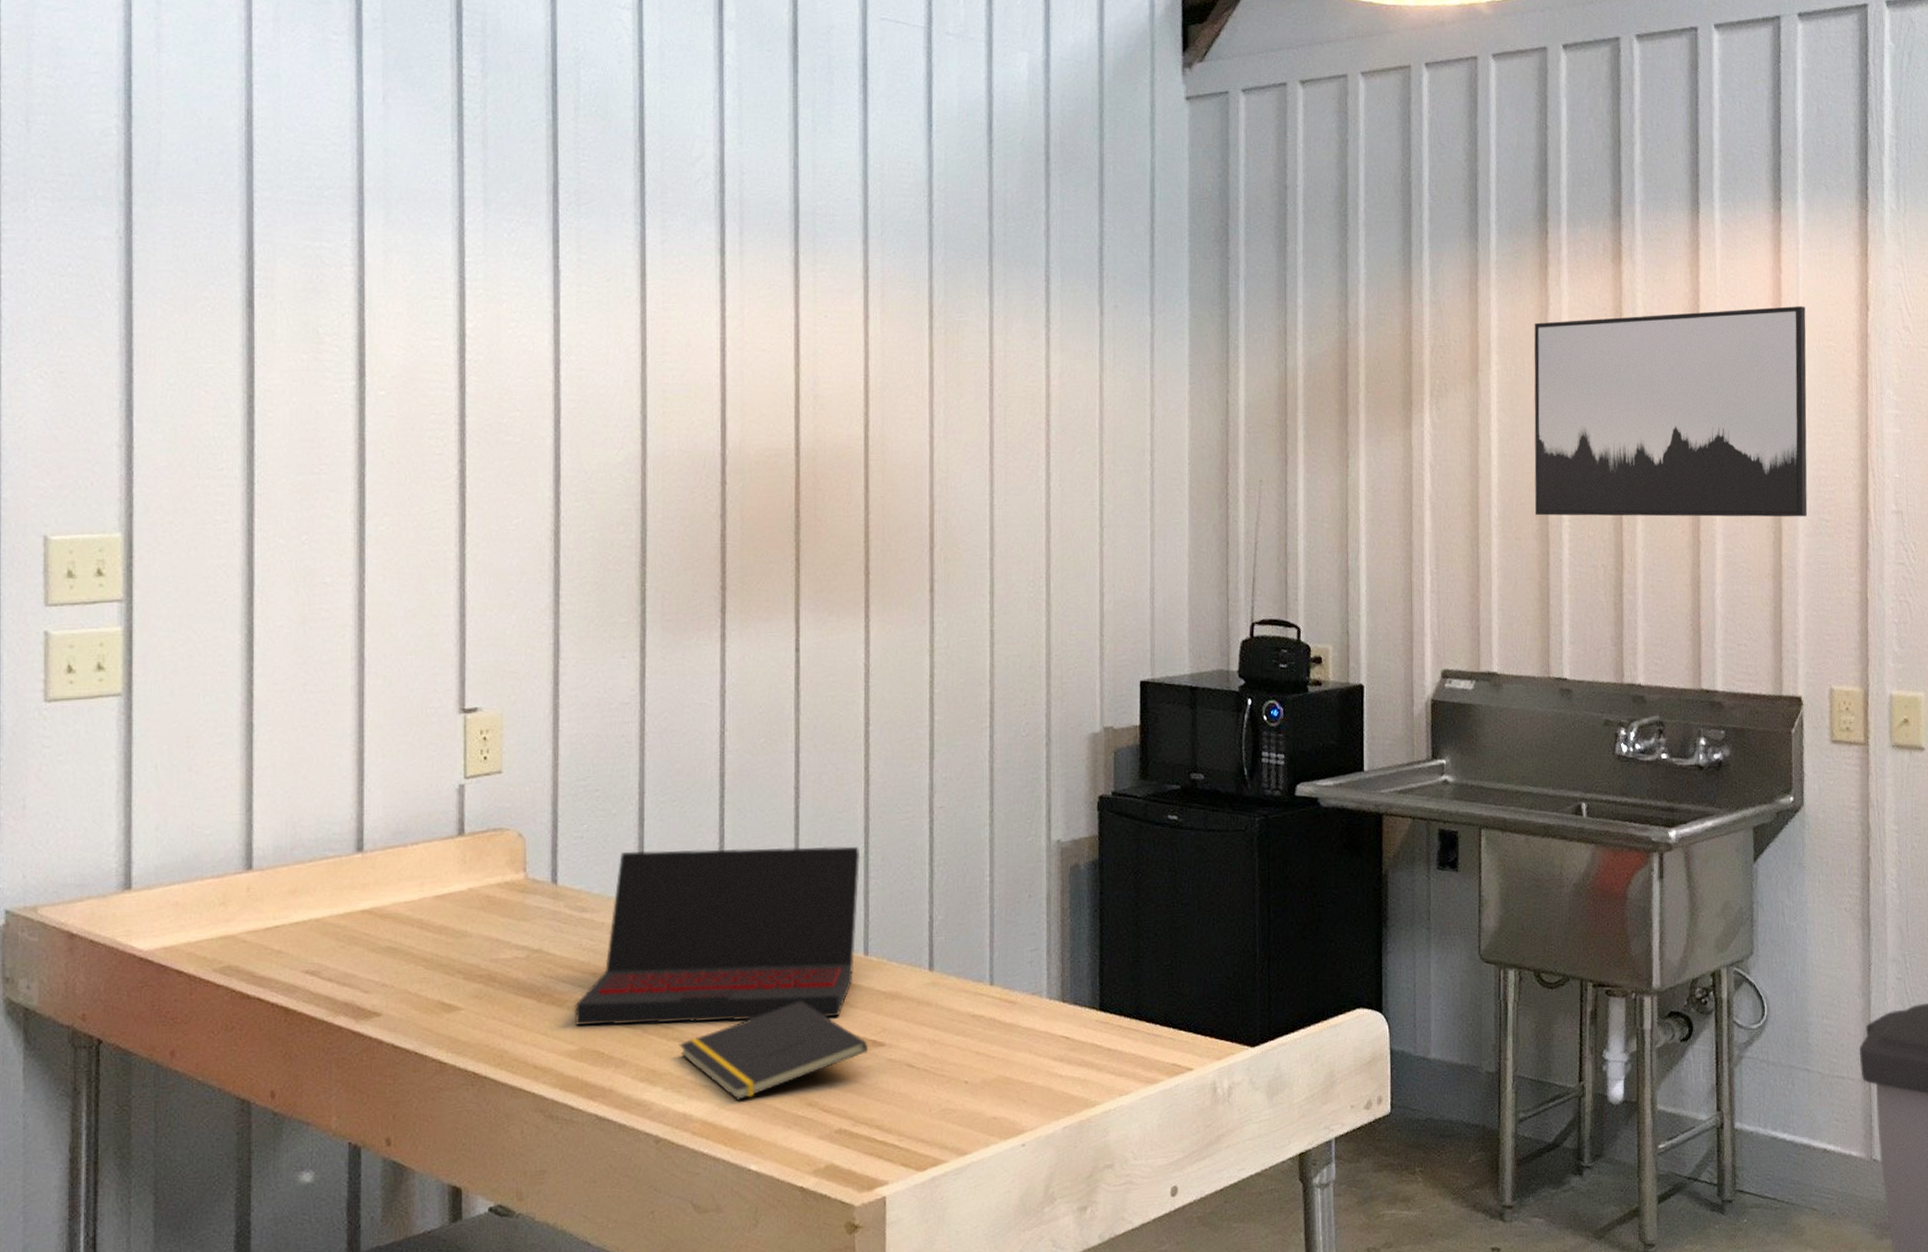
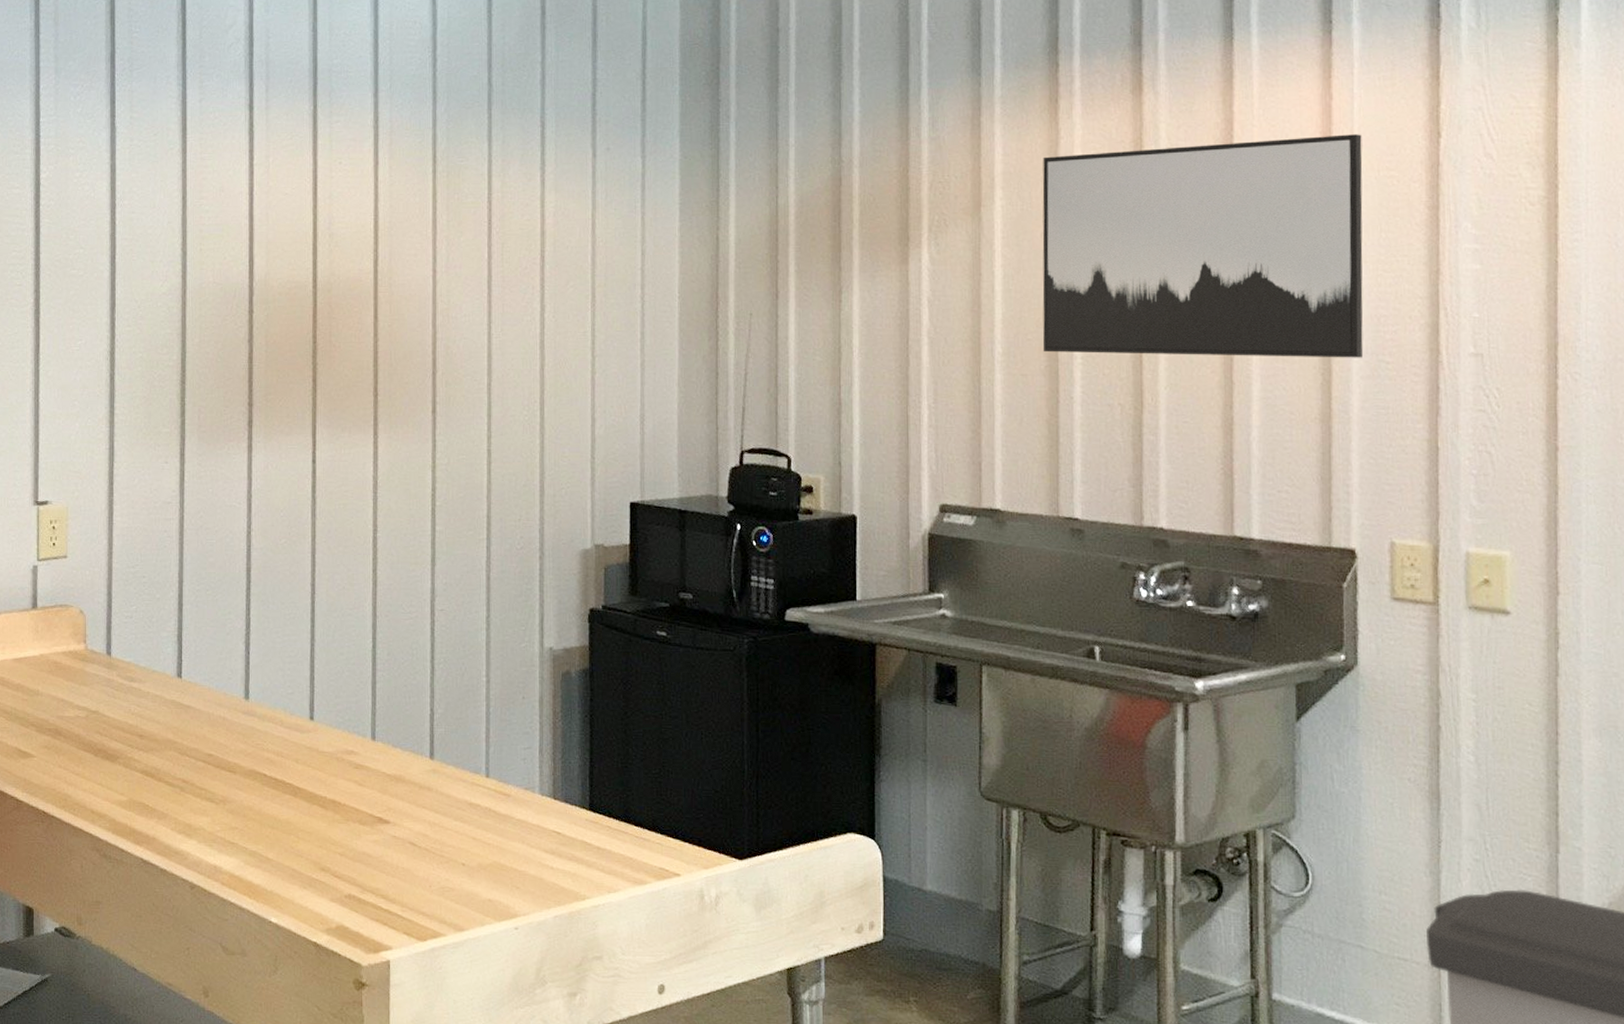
laptop: present [574,846,861,1027] -> none [124,632,369,793]
notepad: present [679,1001,868,1102] -> none [211,776,374,860]

